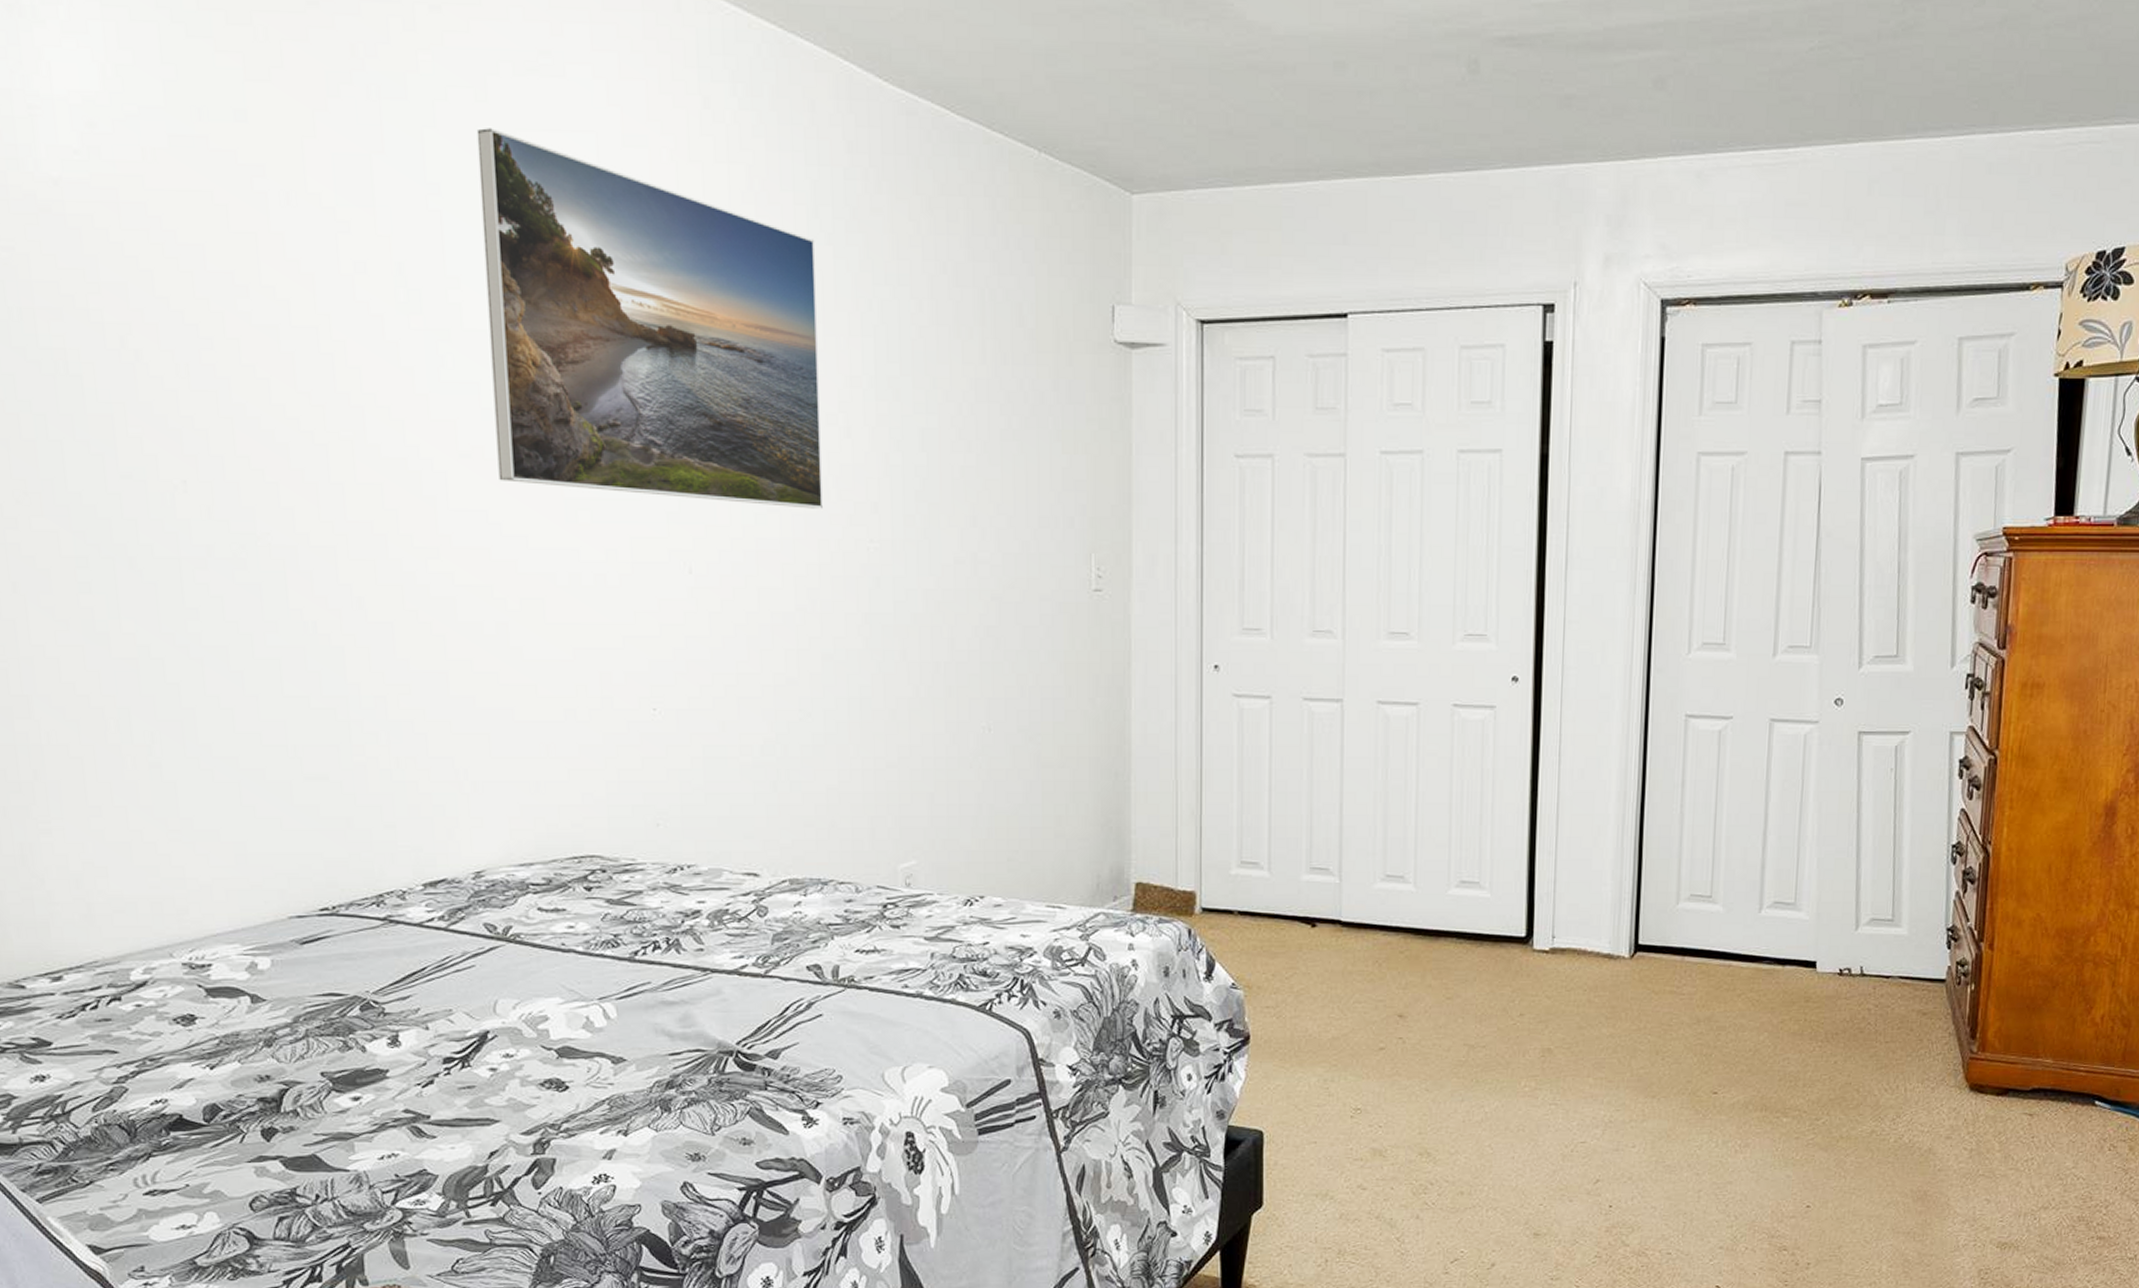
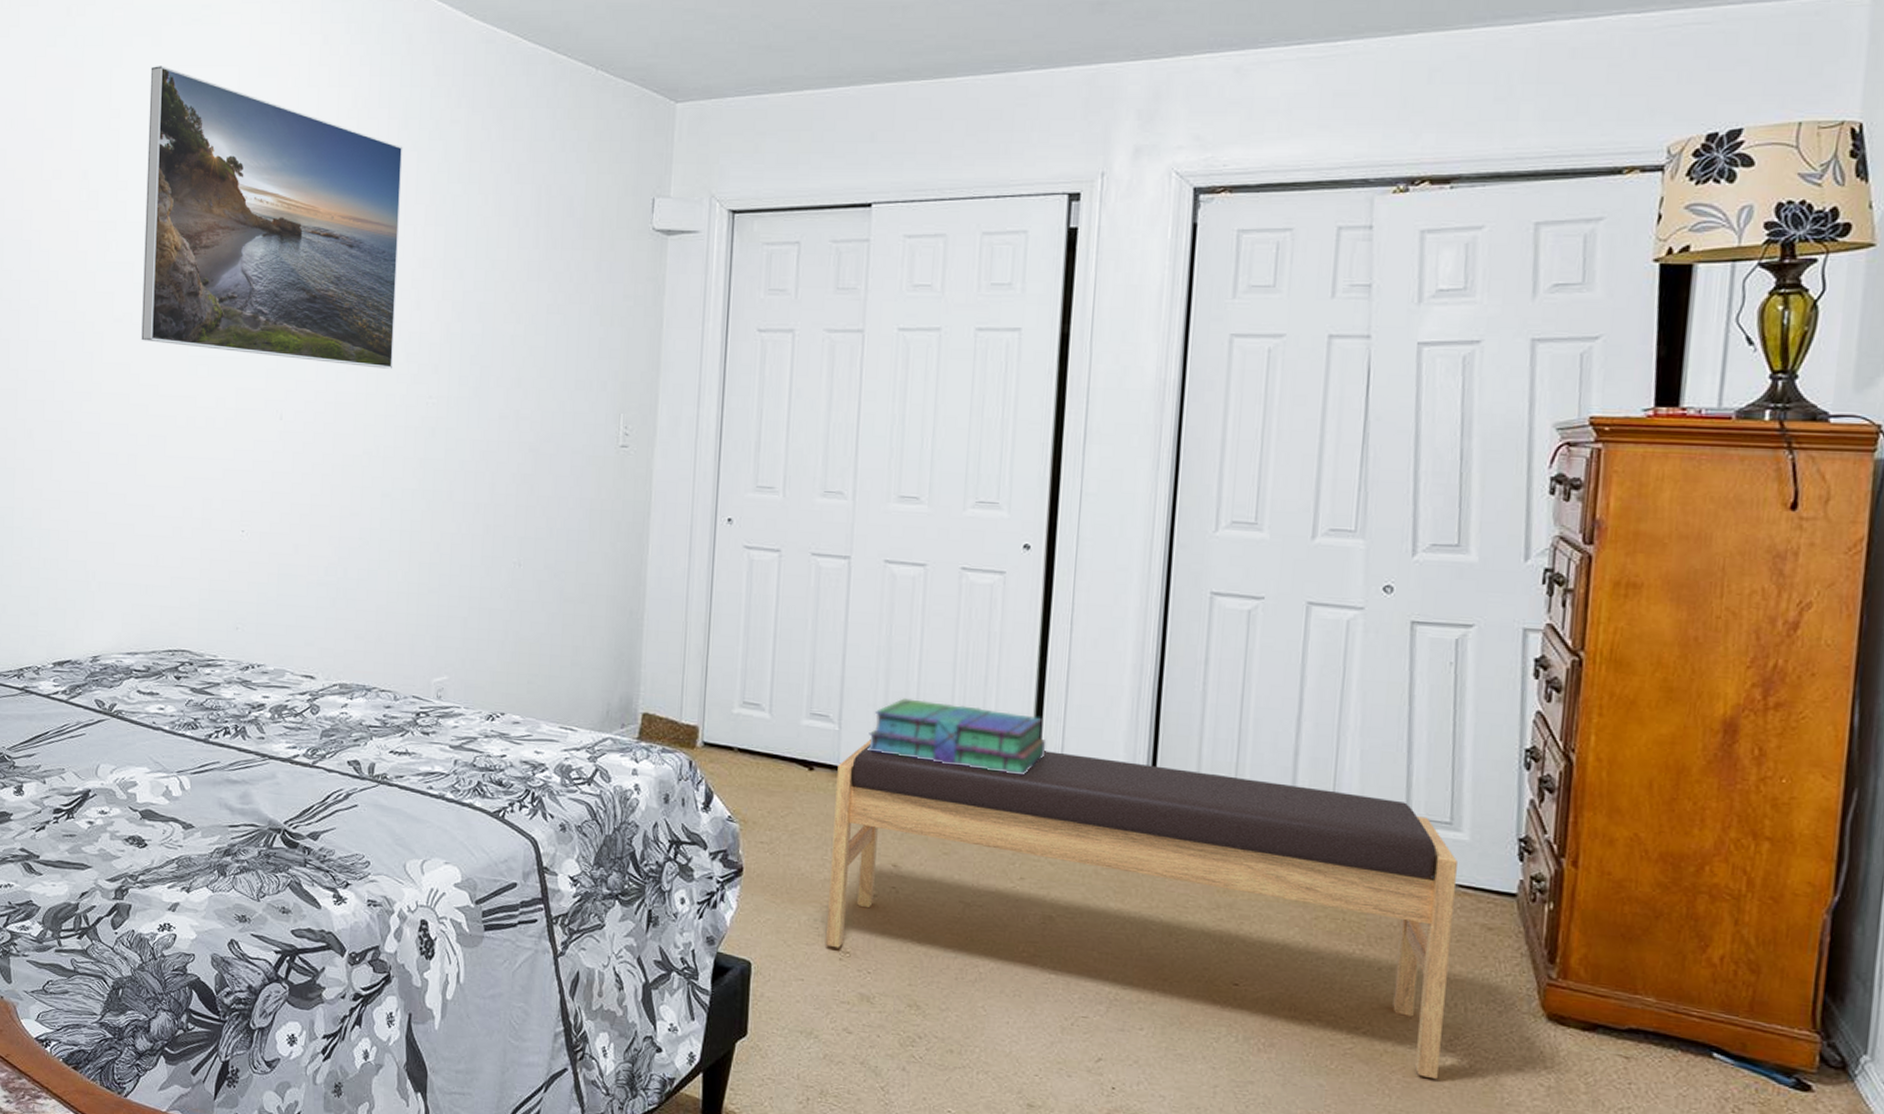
bench: none [1337,885,1898,1157] -> present [826,739,1458,1080]
stack of books: none [1369,844,1540,912] -> present [867,698,1046,776]

